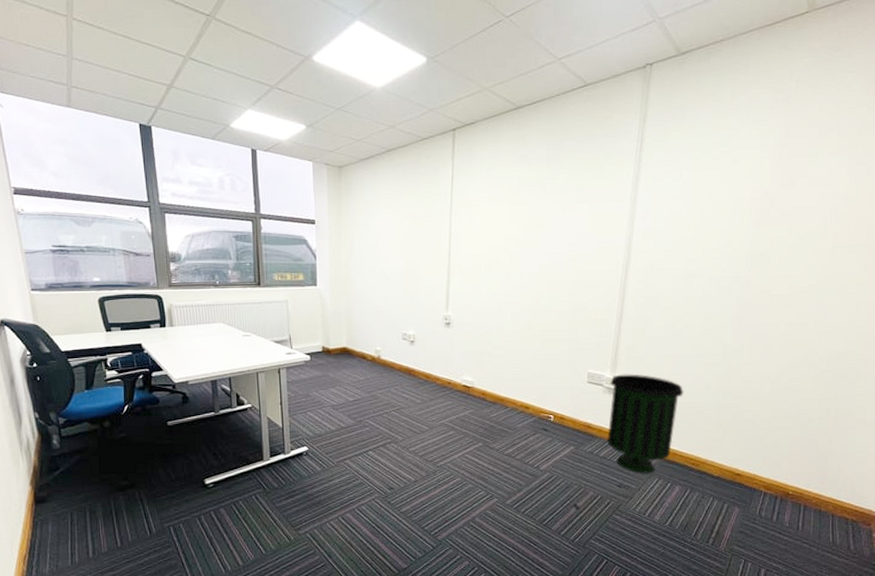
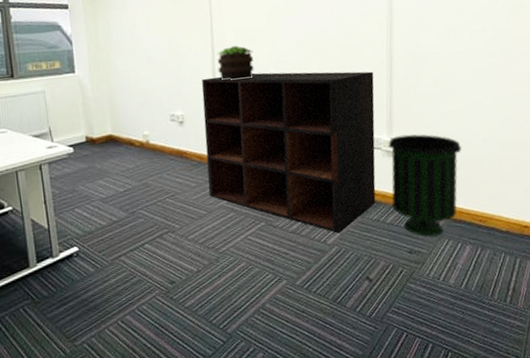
shelving unit: none [432,300,604,461] -> present [201,71,376,234]
potted plant: none [452,273,488,307] -> present [217,46,254,81]

